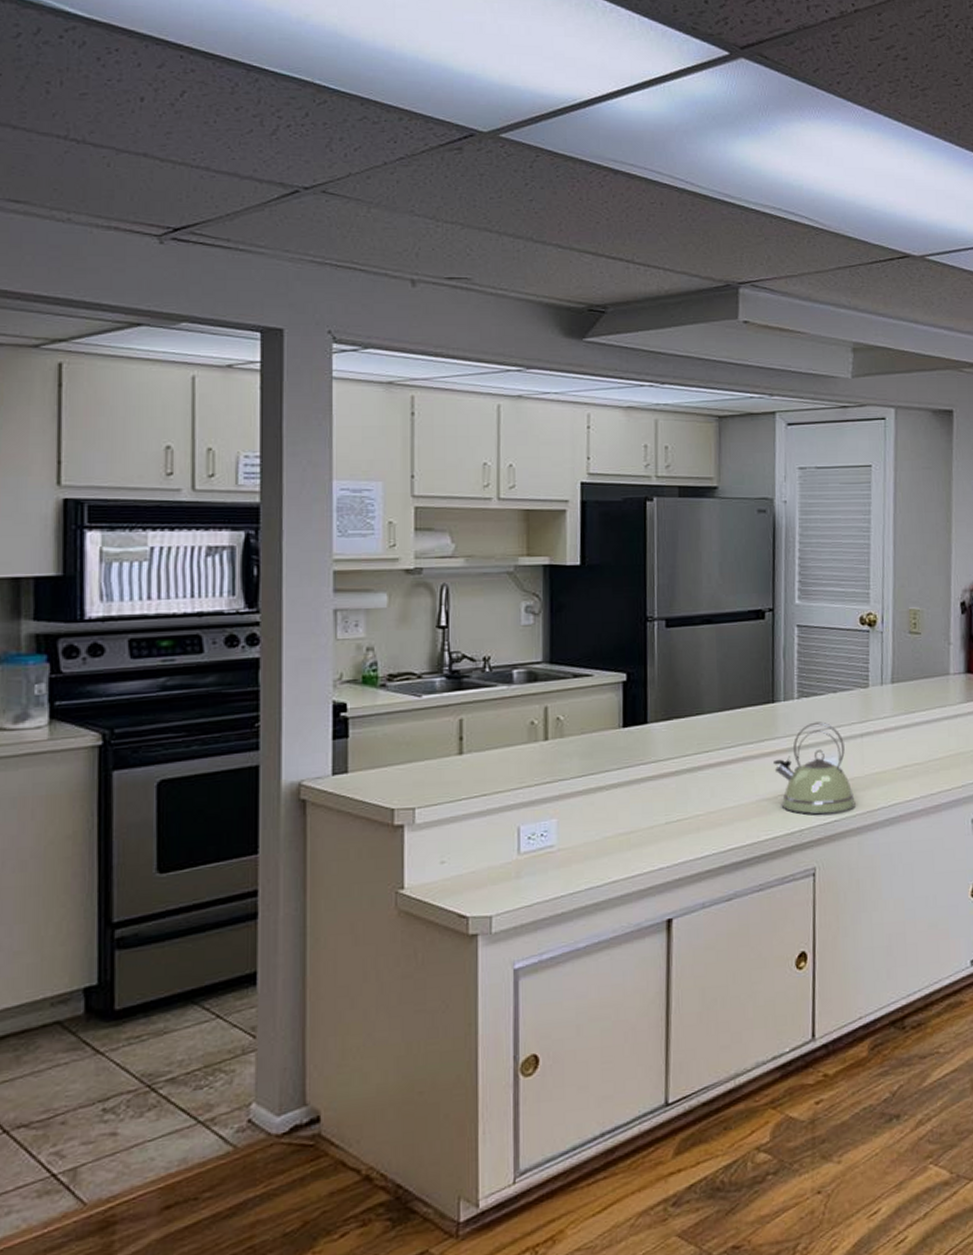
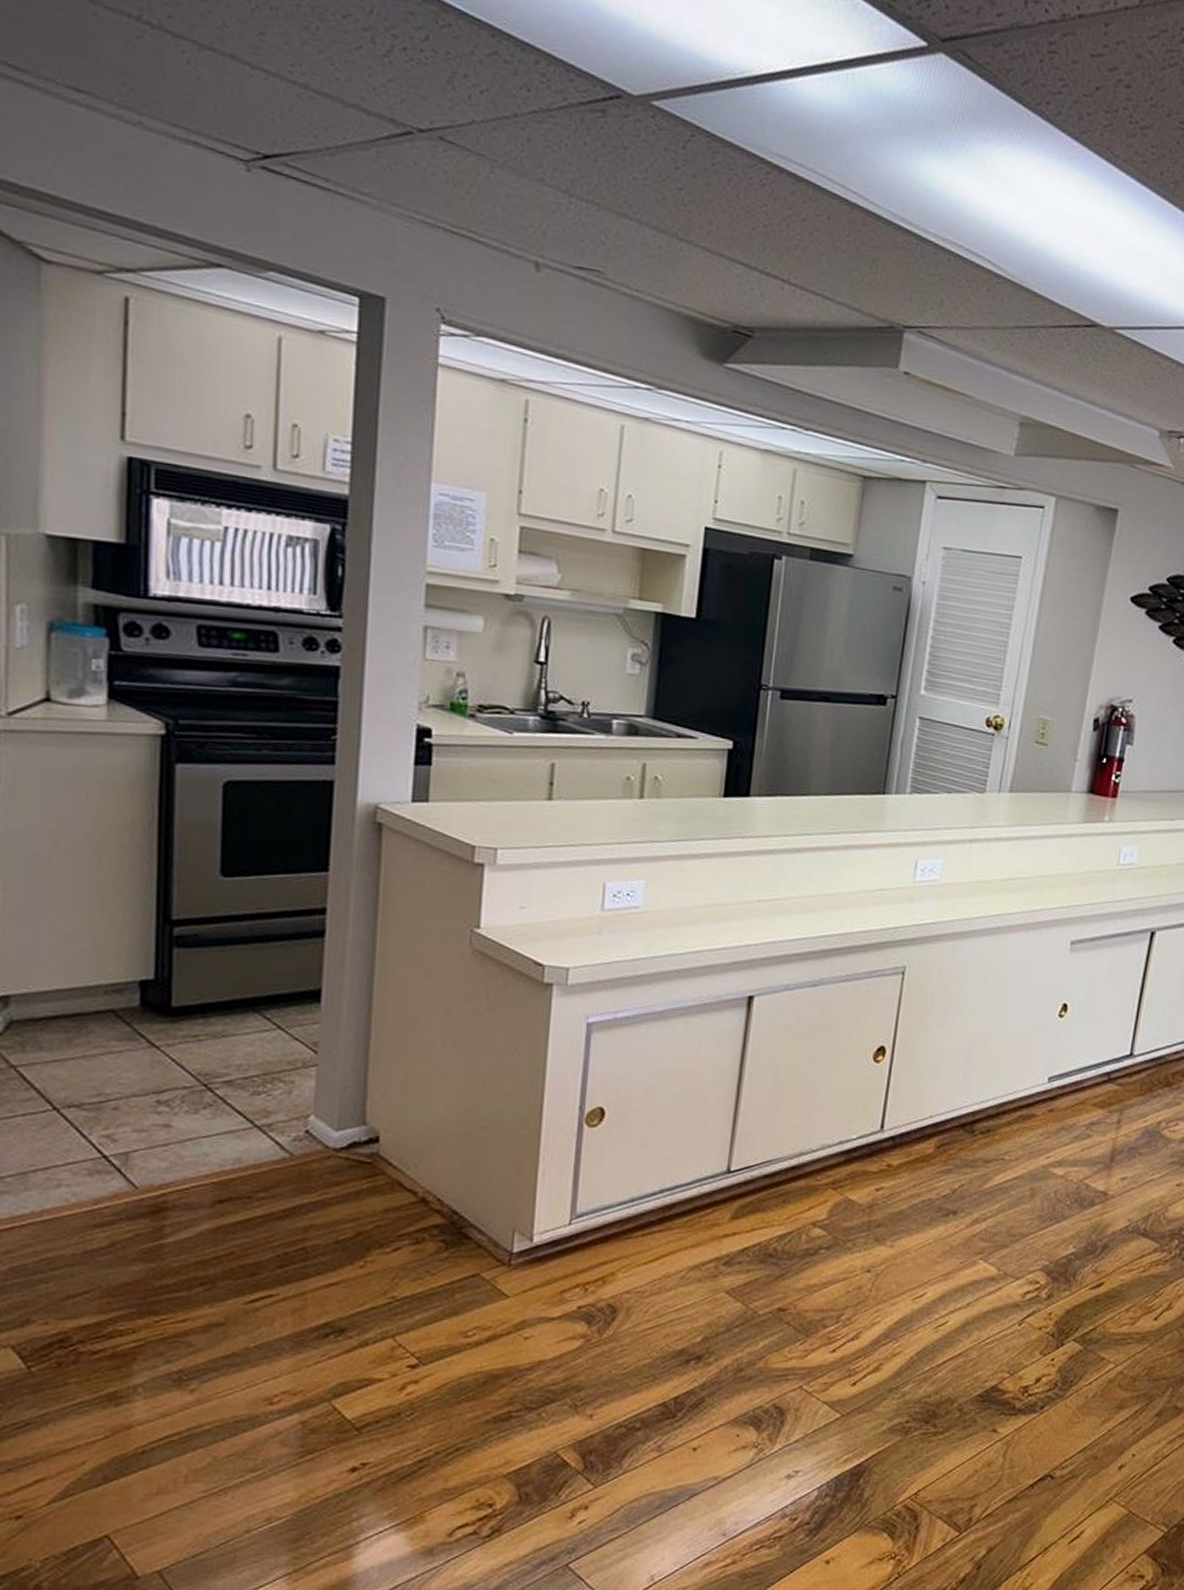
kettle: present [774,721,856,815] -> none [876,820,956,916]

